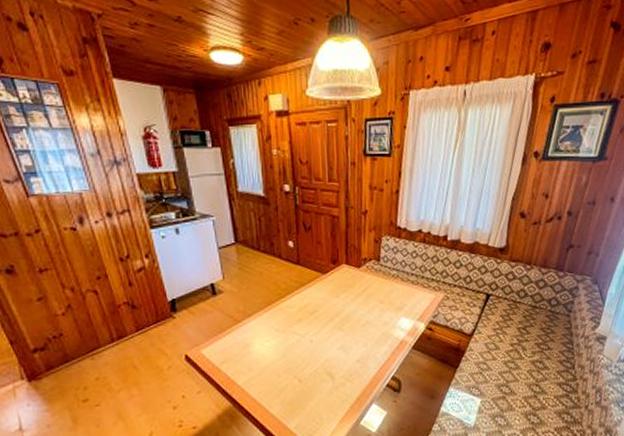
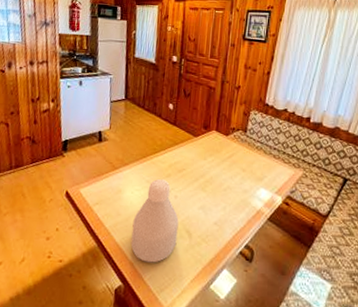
bottle: none [268,324,319,412] -> present [131,178,179,263]

